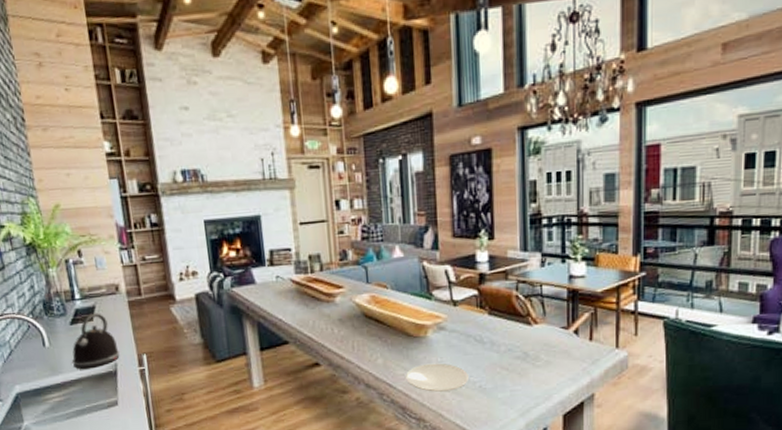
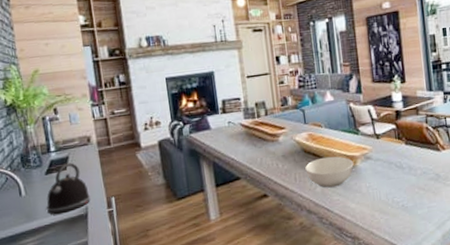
bowl: none [365,323,424,360] -> present [305,156,354,188]
plate: present [406,363,470,392] -> none [341,187,394,213]

